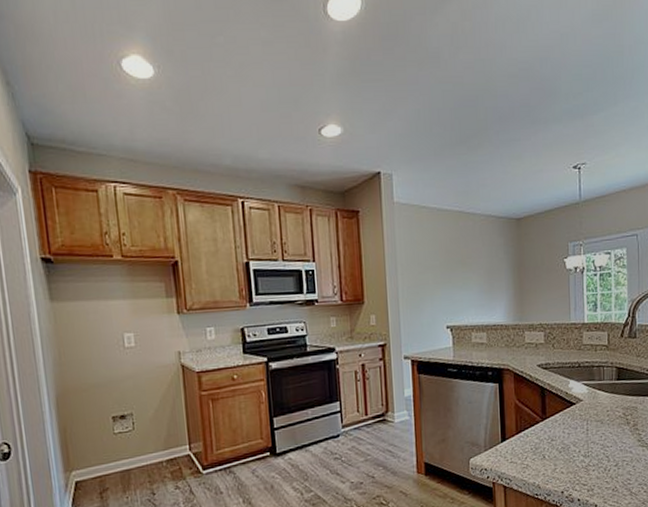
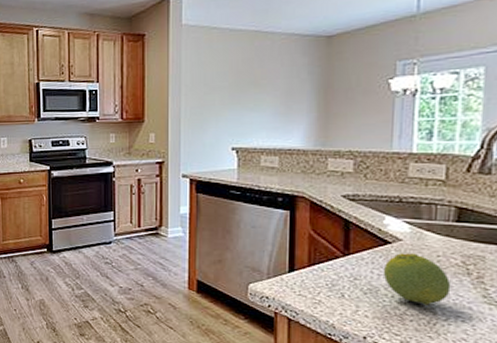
fruit: none [571,411,618,455] -> present [383,253,451,305]

